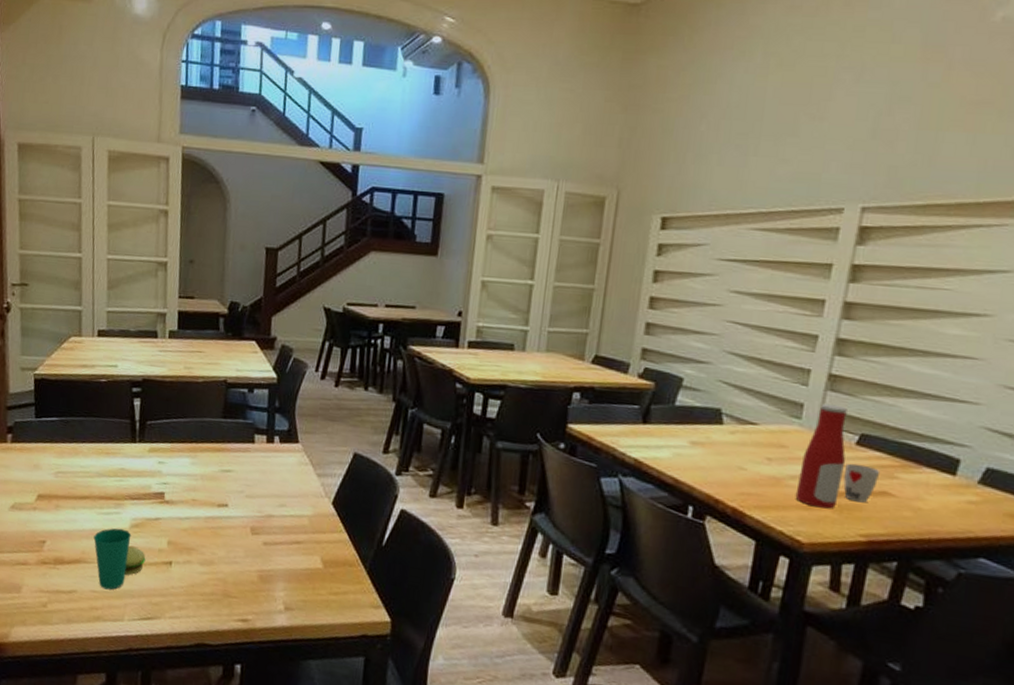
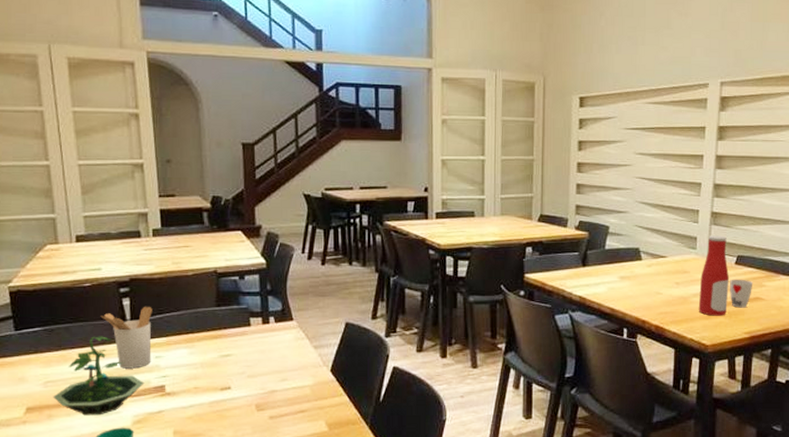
terrarium: none [61,433,146,514] -> present [52,336,145,416]
utensil holder: none [112,409,161,472] -> present [100,307,152,369]

